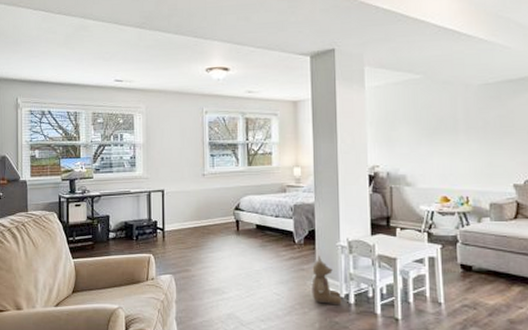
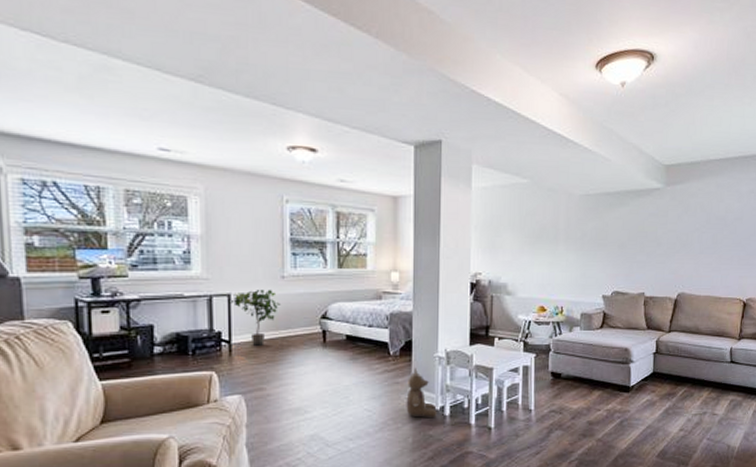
potted plant: none [163,185,203,234] -> present [230,289,282,347]

